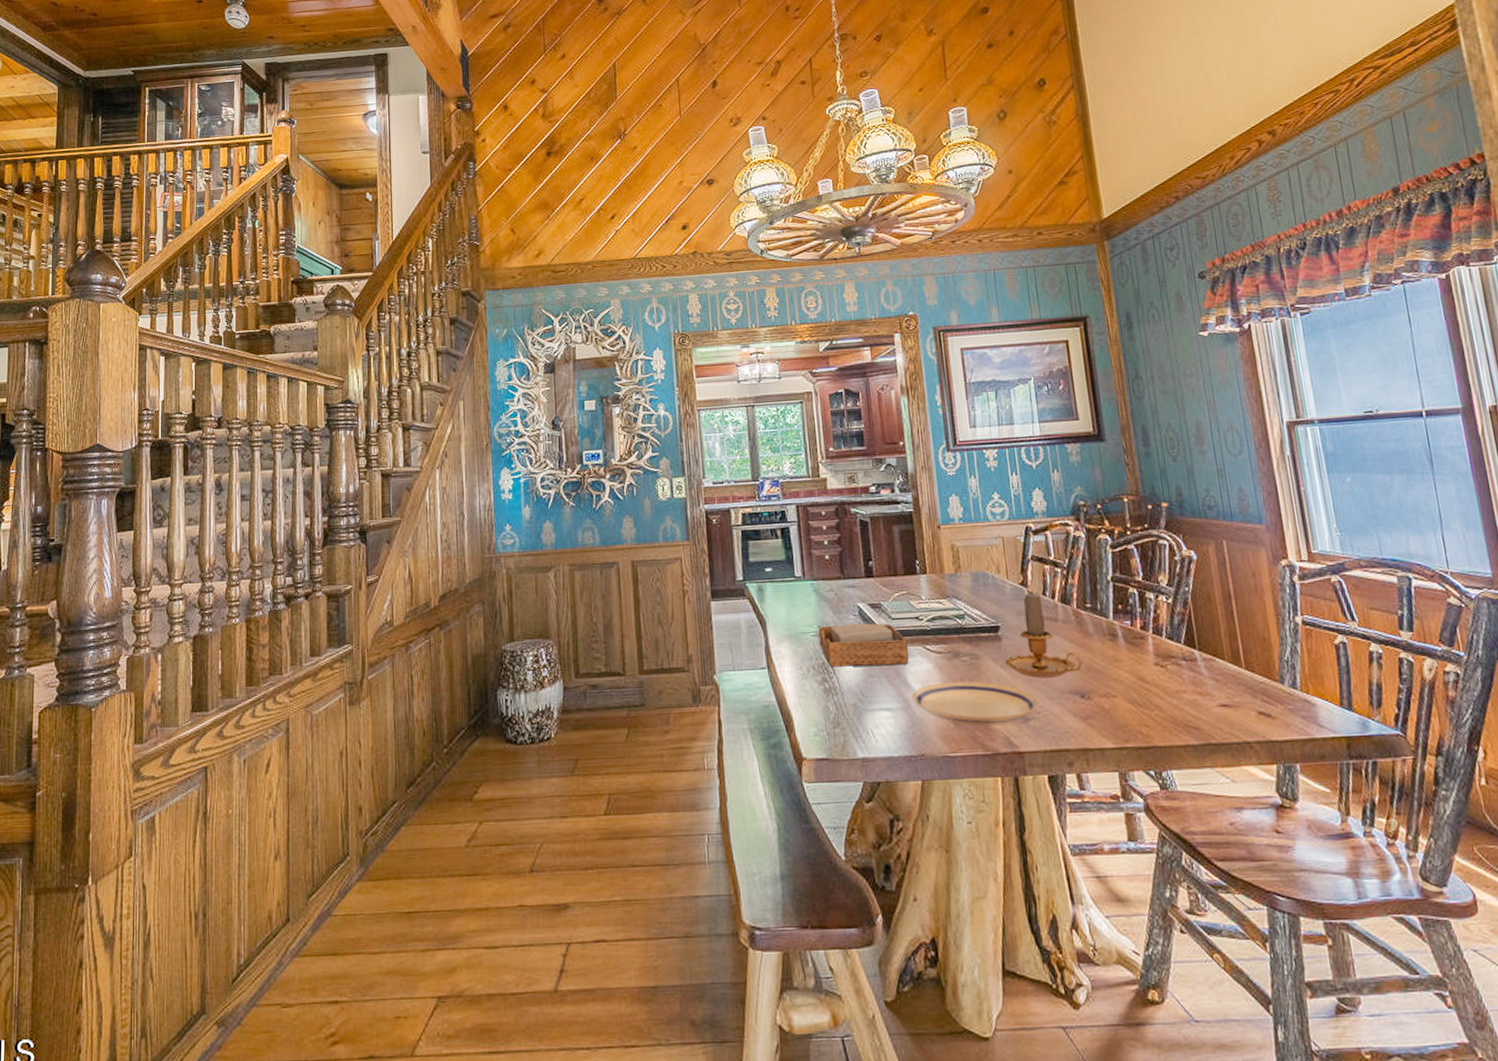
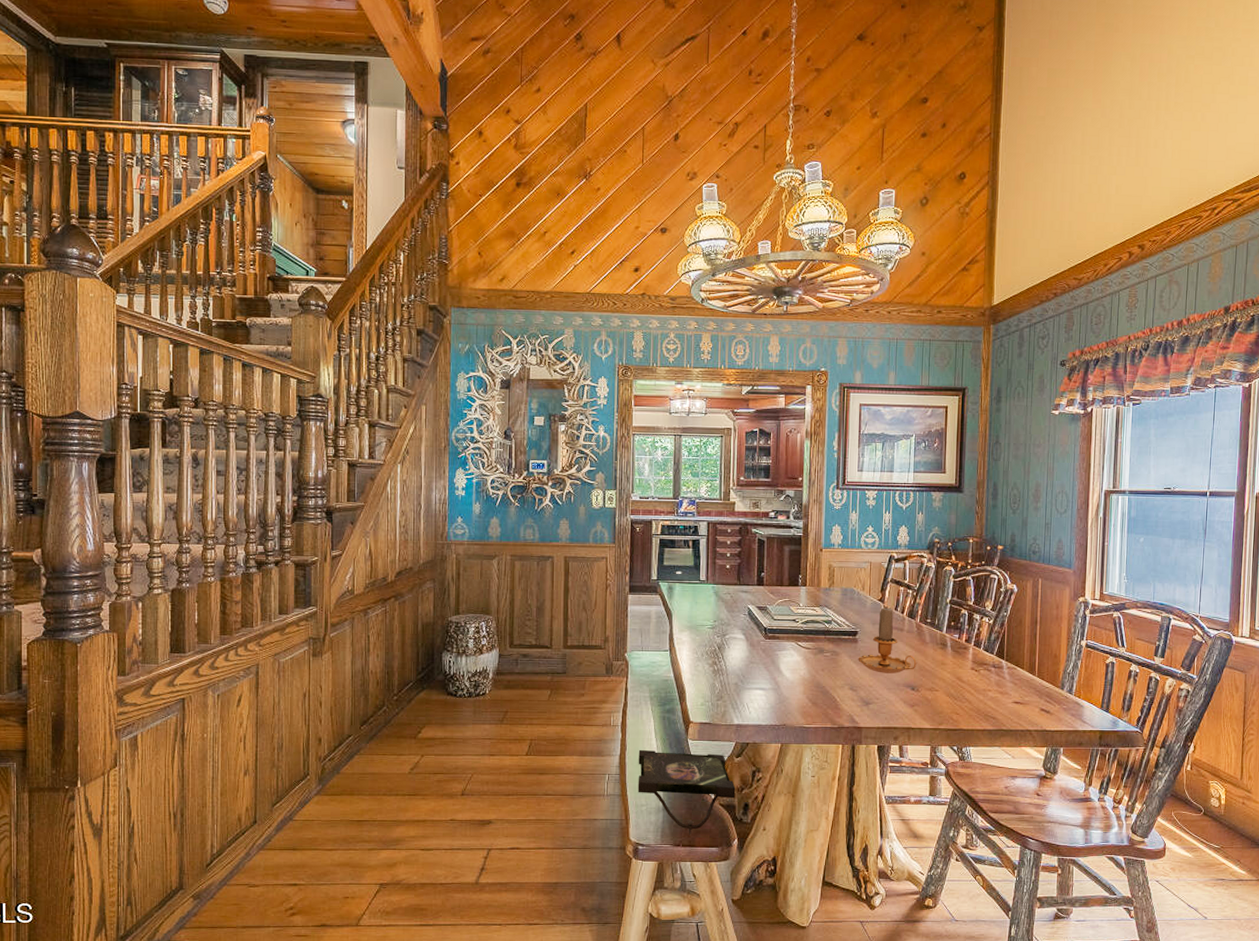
photo frame: none [742,798,872,913] -> present [637,749,736,835]
napkin holder: present [818,623,909,667] -> none [714,621,784,656]
plate: present [912,681,1038,727] -> none [782,671,878,707]

